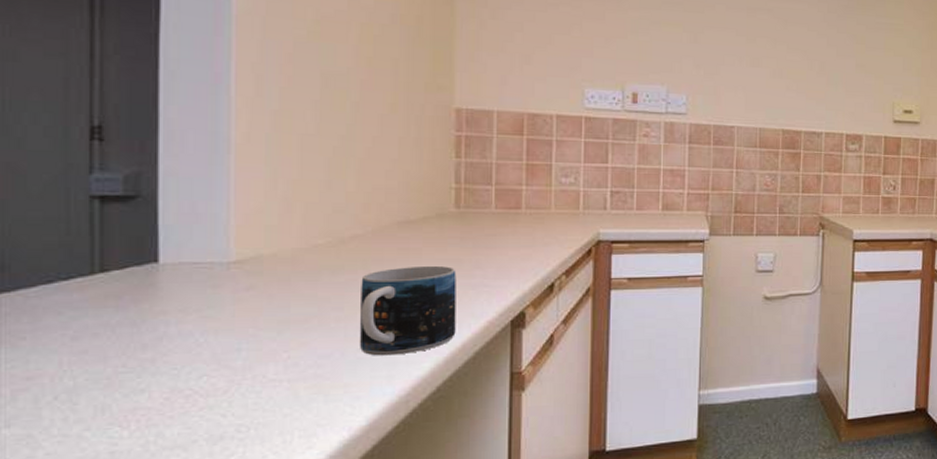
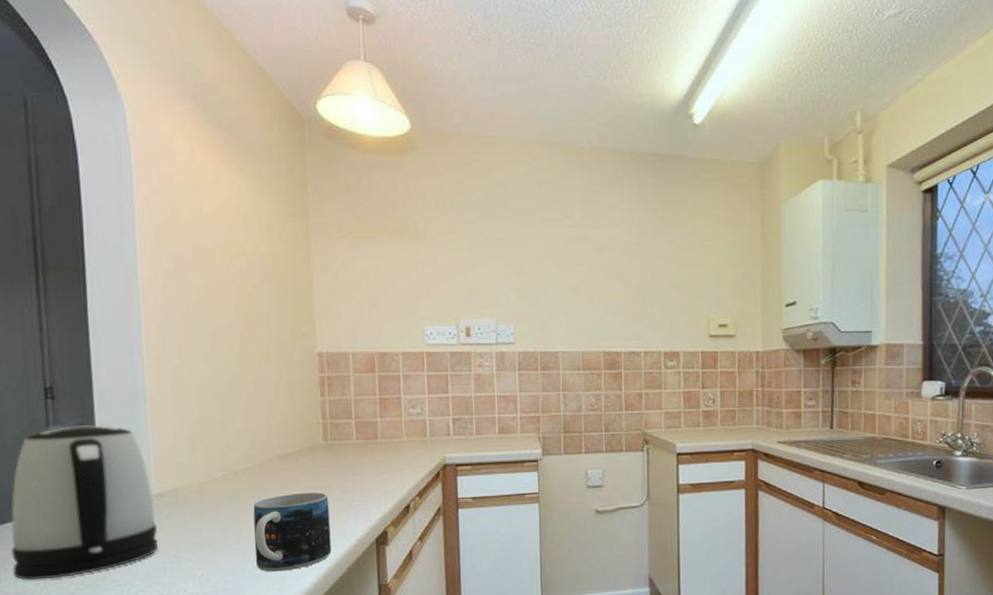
kettle: none [24,174,233,361] -> present [11,425,159,581]

